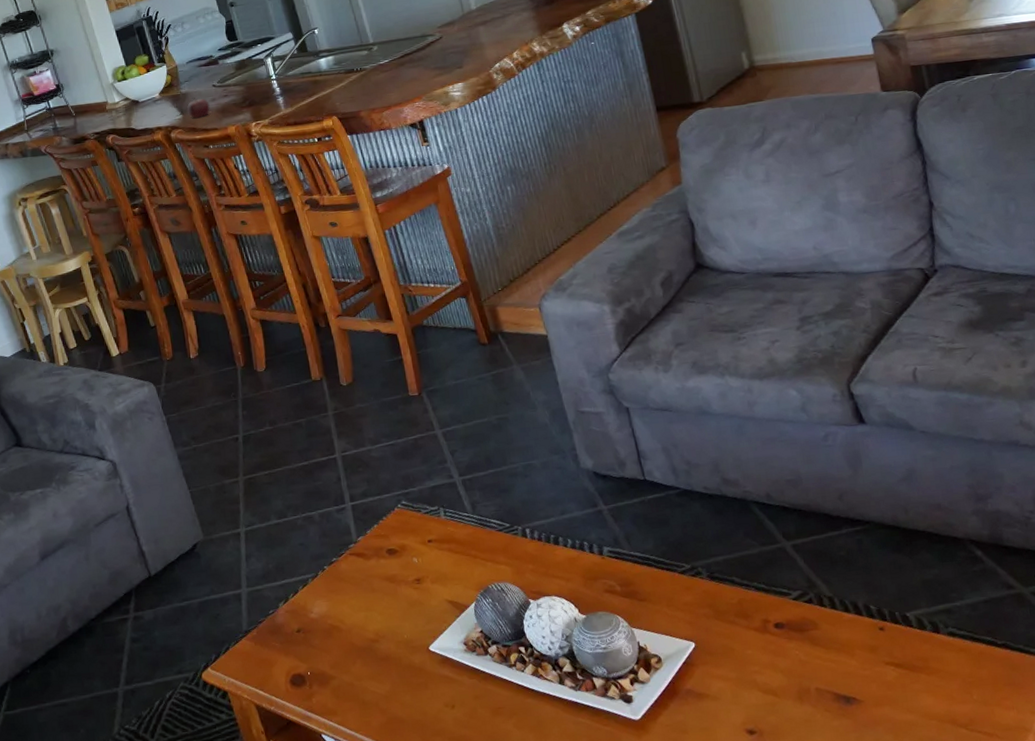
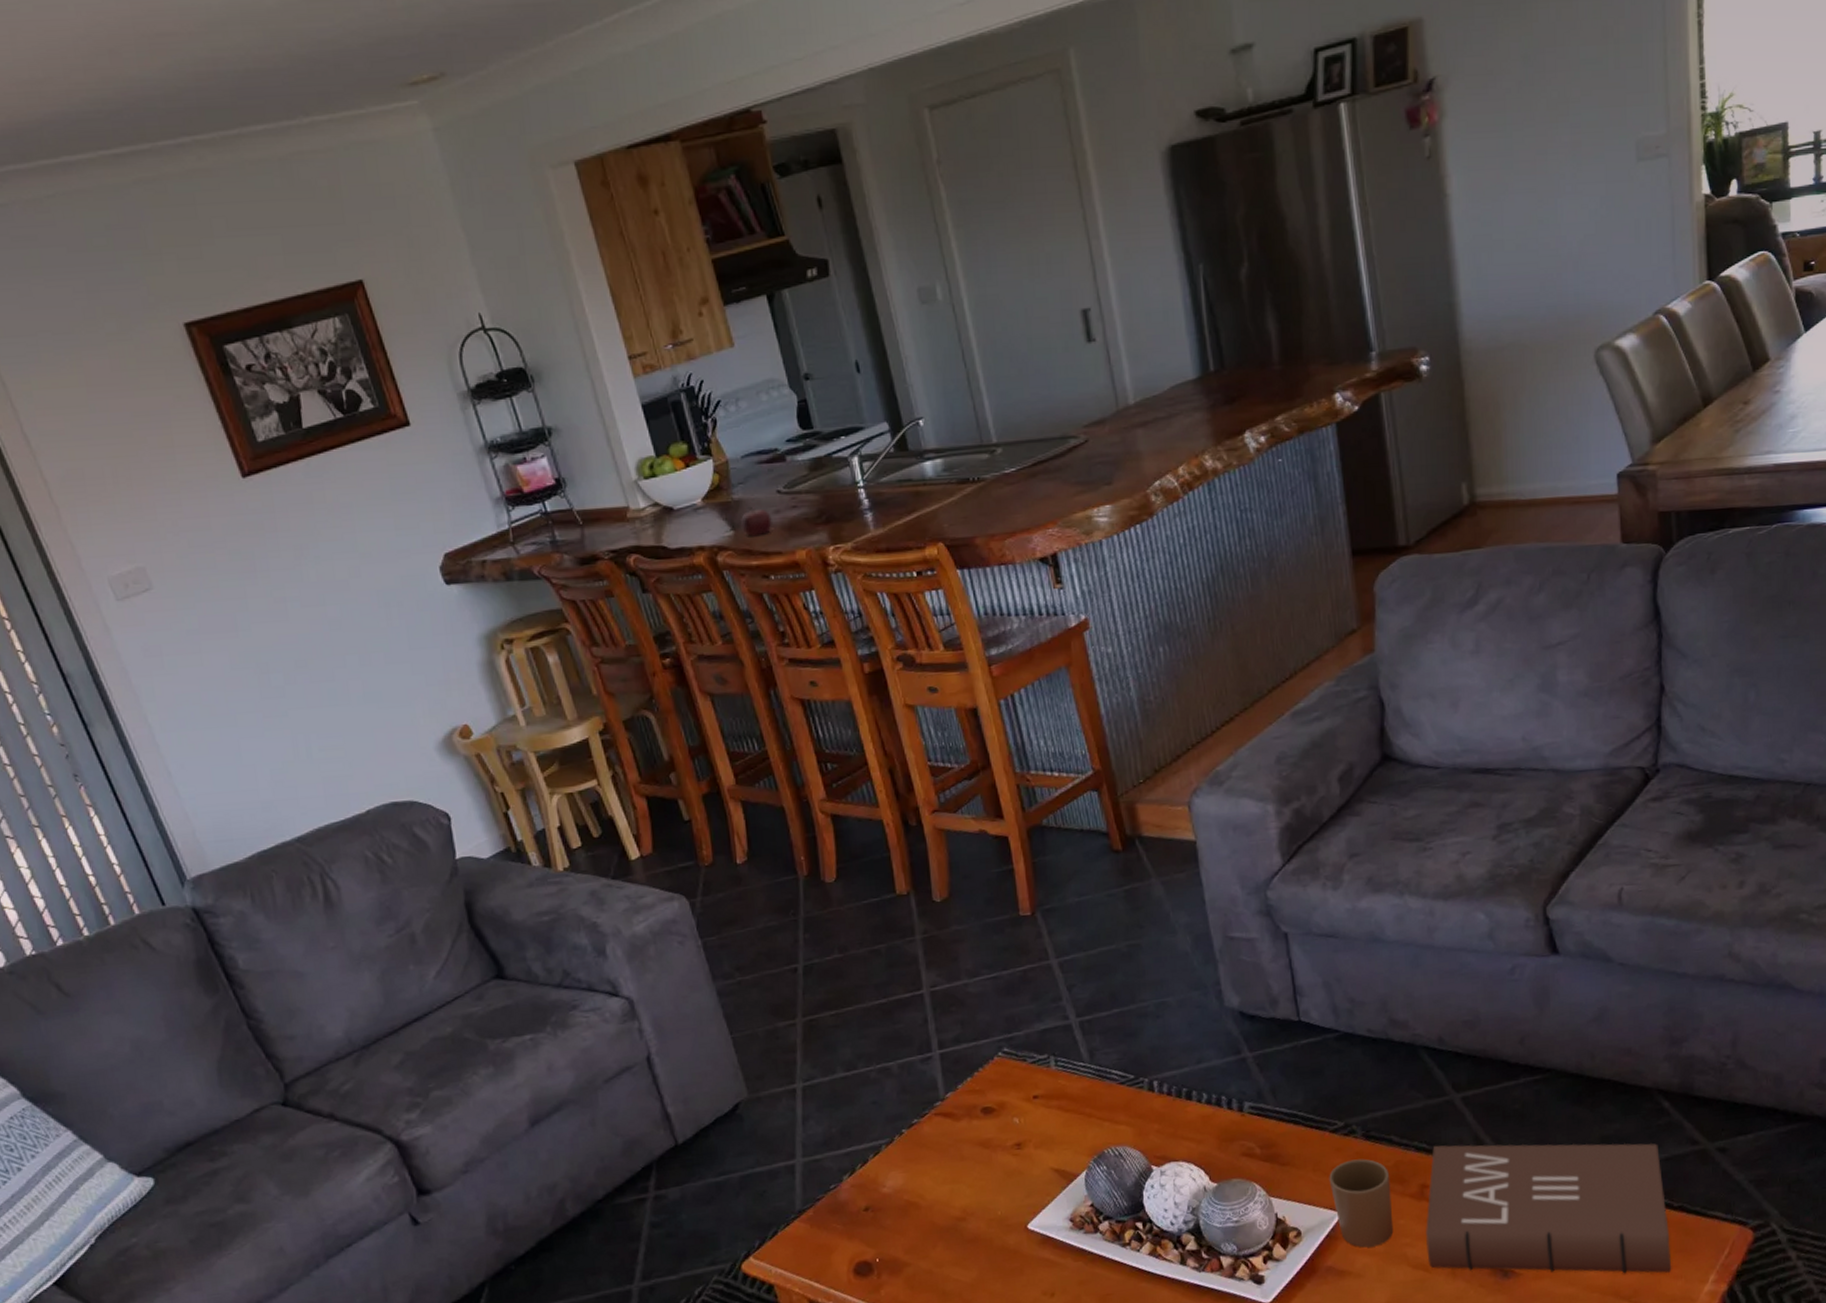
mug: none [681,596,743,674] -> present [1329,1158,1394,1248]
book: none [770,586,1003,704] -> present [1426,1143,1672,1274]

